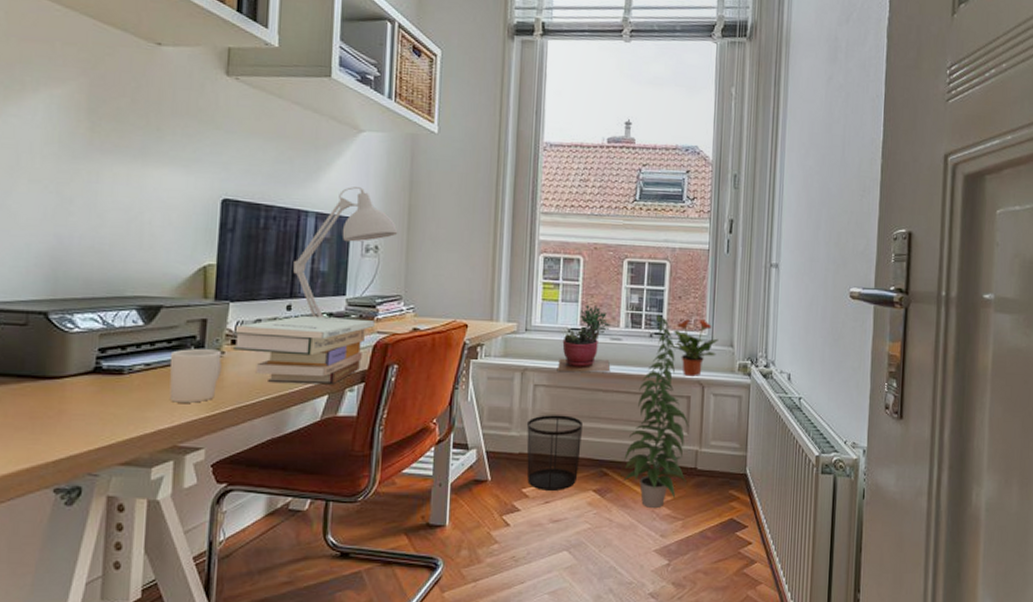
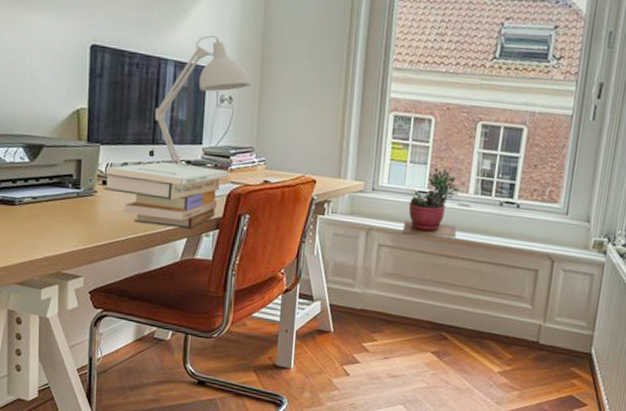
mug: present [169,349,222,403] -> none [52,186,95,236]
waste bin: present [526,415,582,490] -> none [368,275,425,349]
plant: present [623,314,689,509] -> none [462,182,535,377]
potted plant: present [669,318,718,378] -> none [520,189,574,251]

